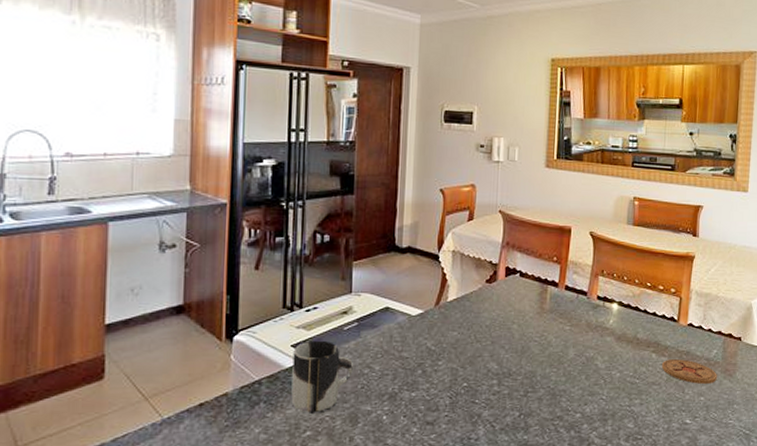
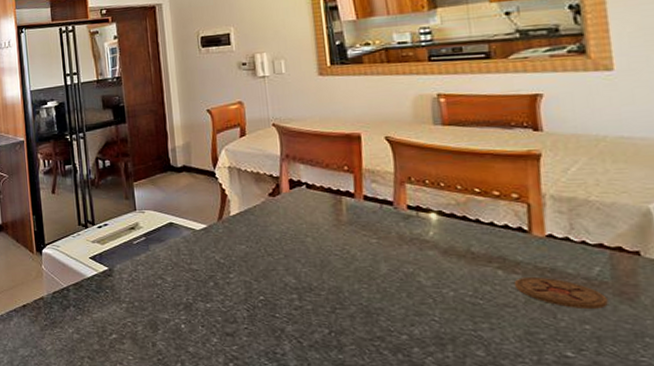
cup: present [291,340,354,413] -> none [92,253,148,318]

